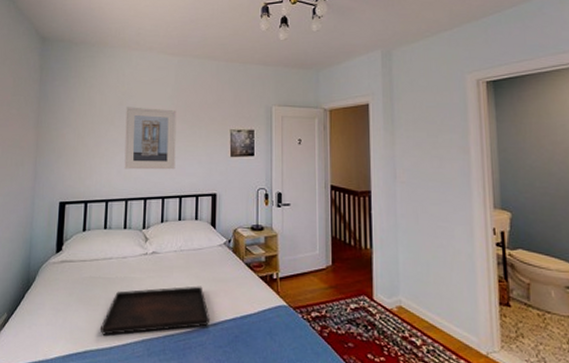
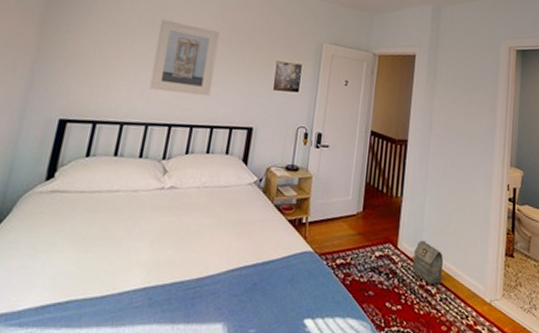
serving tray: present [101,286,211,335] -> none [92,227,229,282]
bag: none [392,291,426,336] -> present [413,240,443,285]

